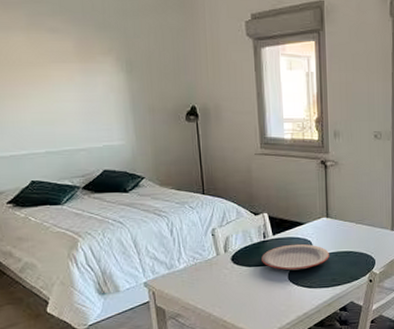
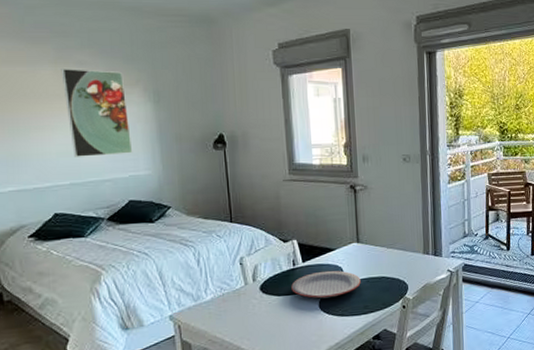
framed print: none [33,36,107,126] -> present [61,69,133,157]

